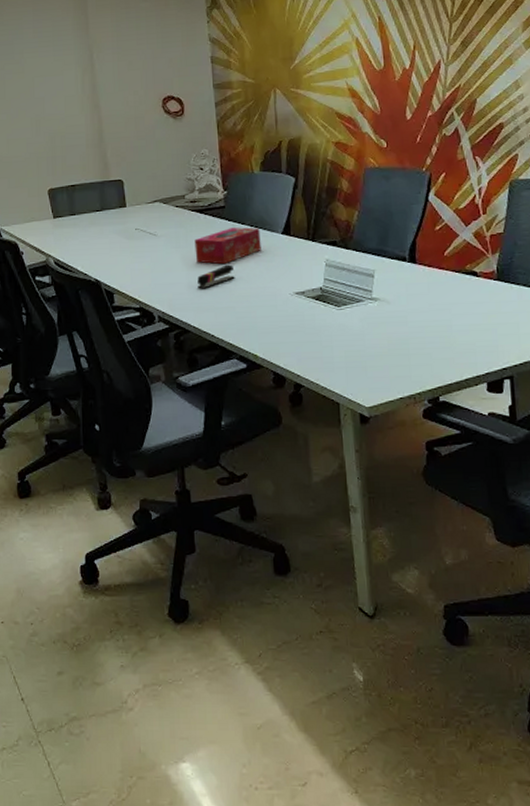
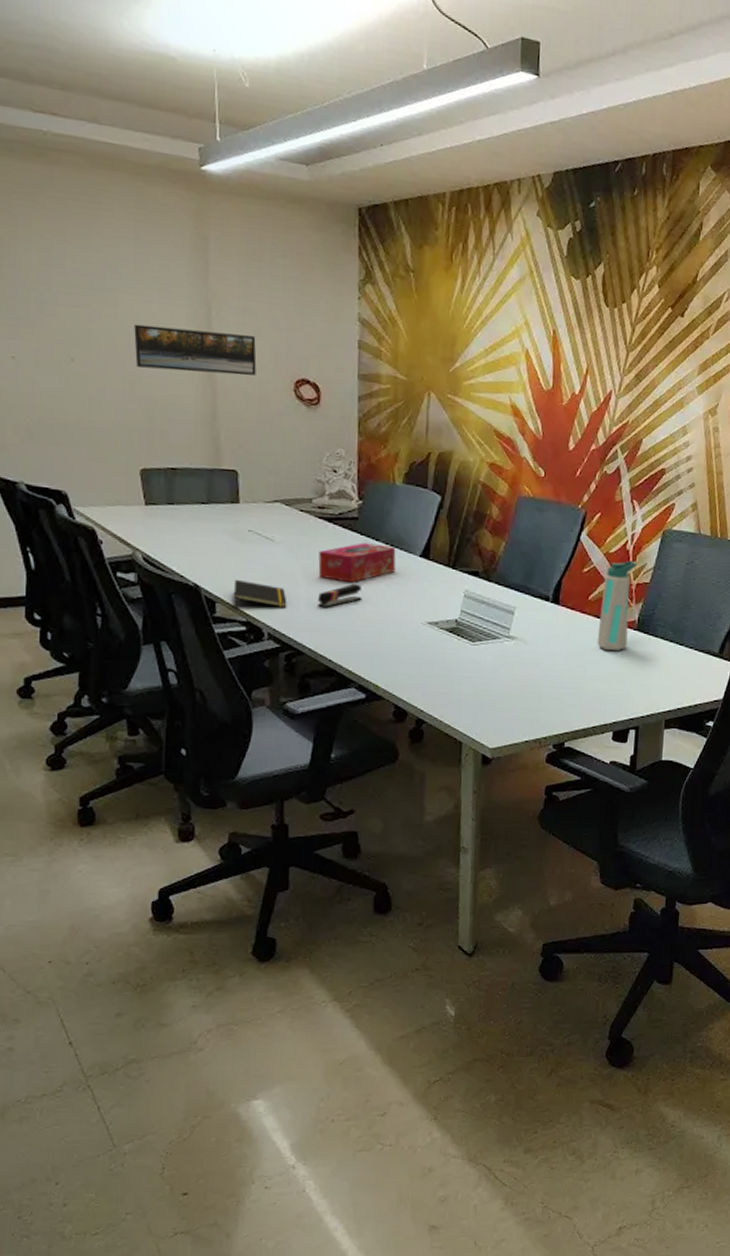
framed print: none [37,68,131,108] -> present [134,324,257,376]
notepad: none [127,272,172,298] -> present [233,579,287,609]
water bottle: none [457,213,489,303] -> present [597,560,638,652]

